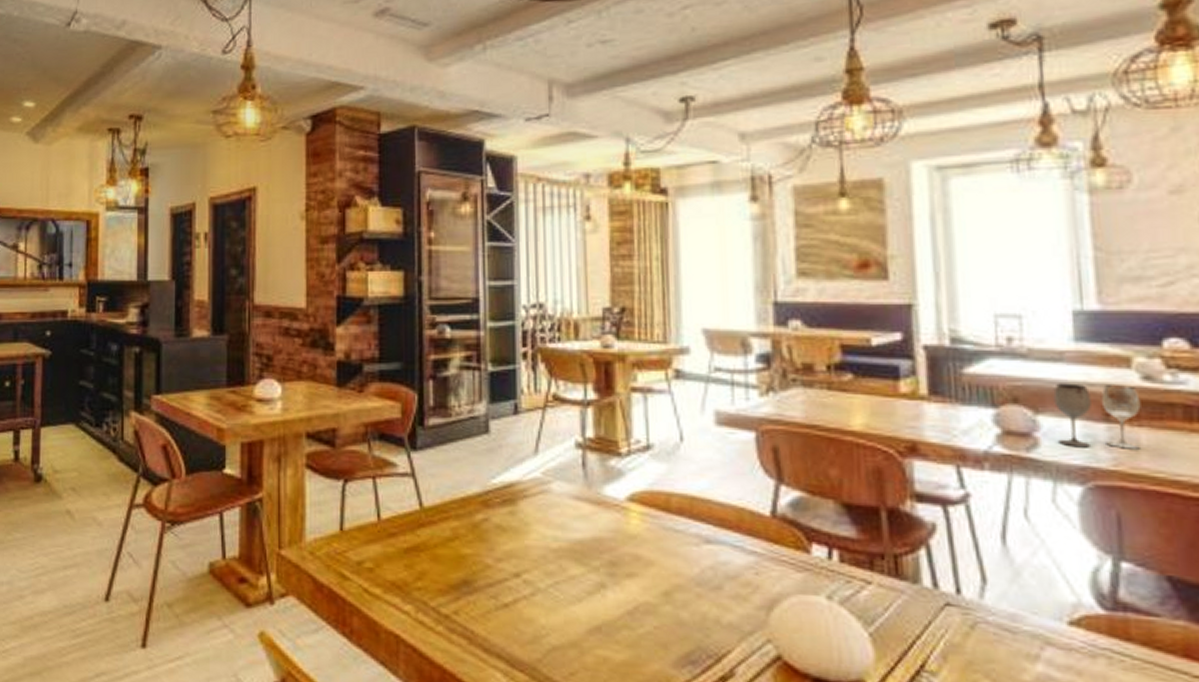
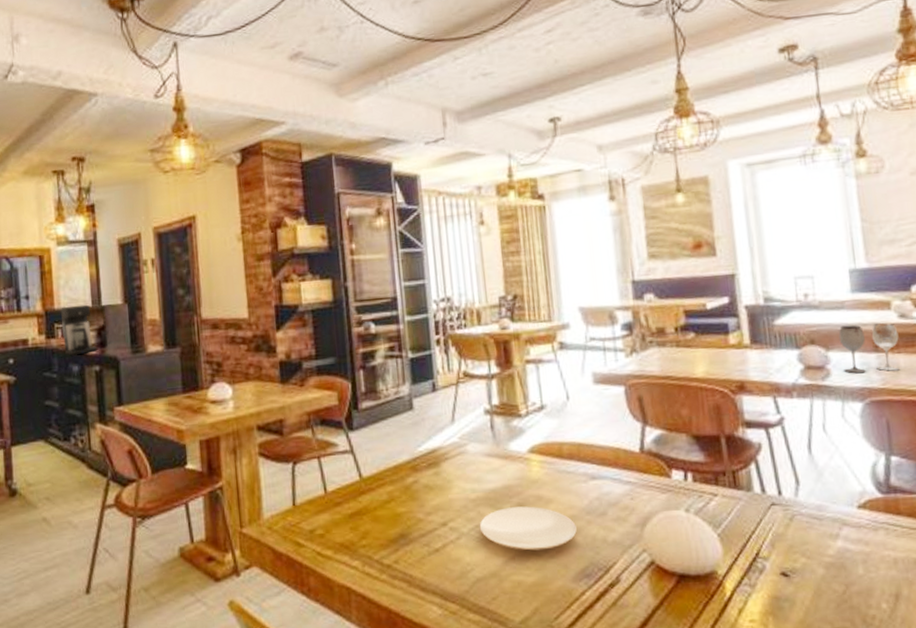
coffee maker: none [103,278,139,333] -> present [60,304,97,356]
plate: none [560,564,682,623] -> present [479,506,577,551]

